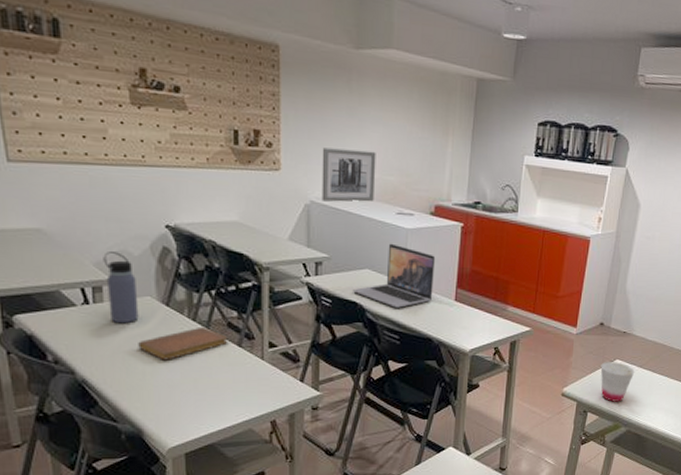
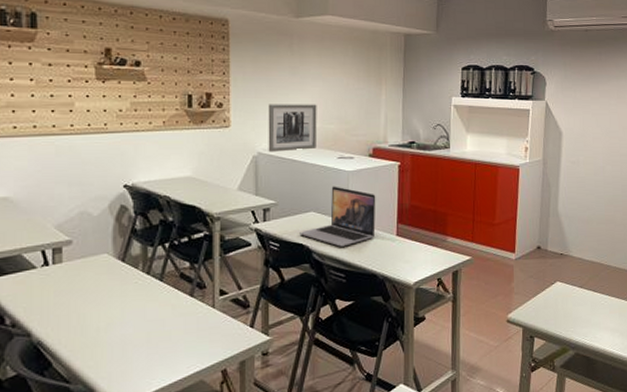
water bottle: present [103,252,139,324] -> none [64,213,96,283]
notebook: present [138,326,228,360] -> none [94,279,181,316]
cup: present [600,362,635,402] -> none [542,284,576,325]

